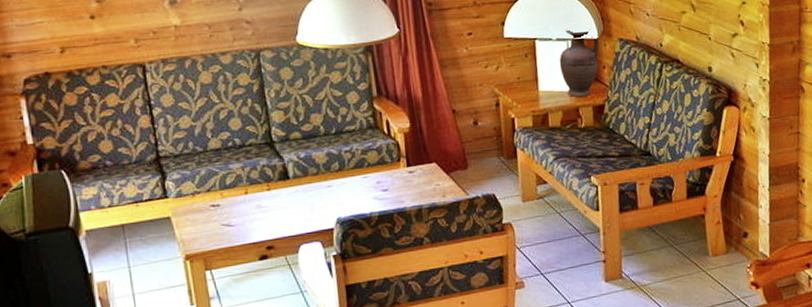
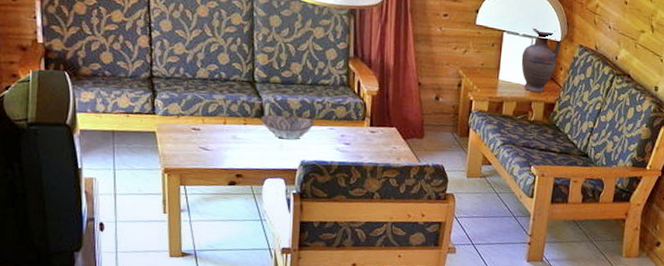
decorative bowl: none [285,170,346,199] -> present [261,115,315,140]

